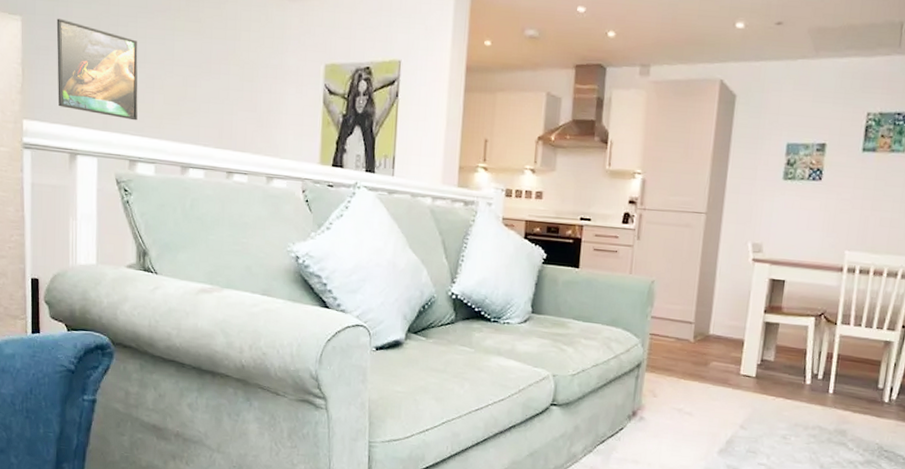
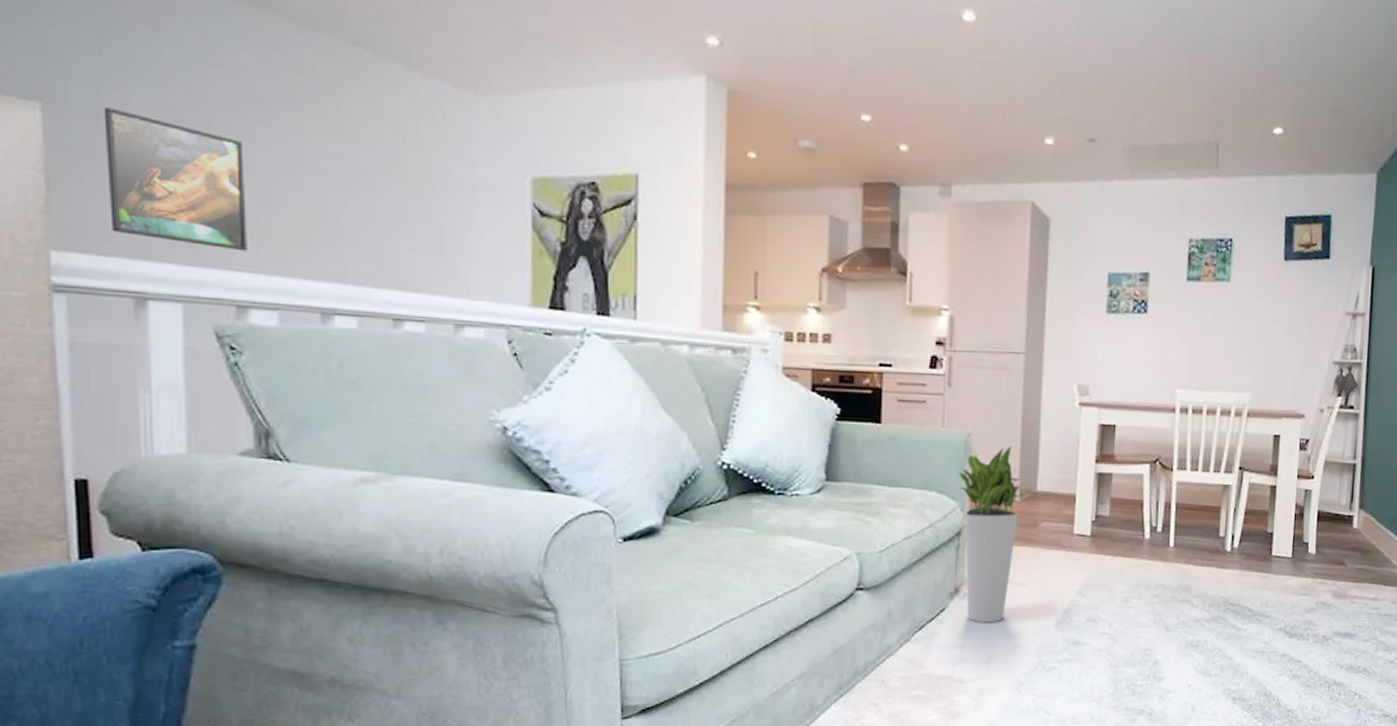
planter: none [641,293,698,445] -> present [959,446,1025,623]

